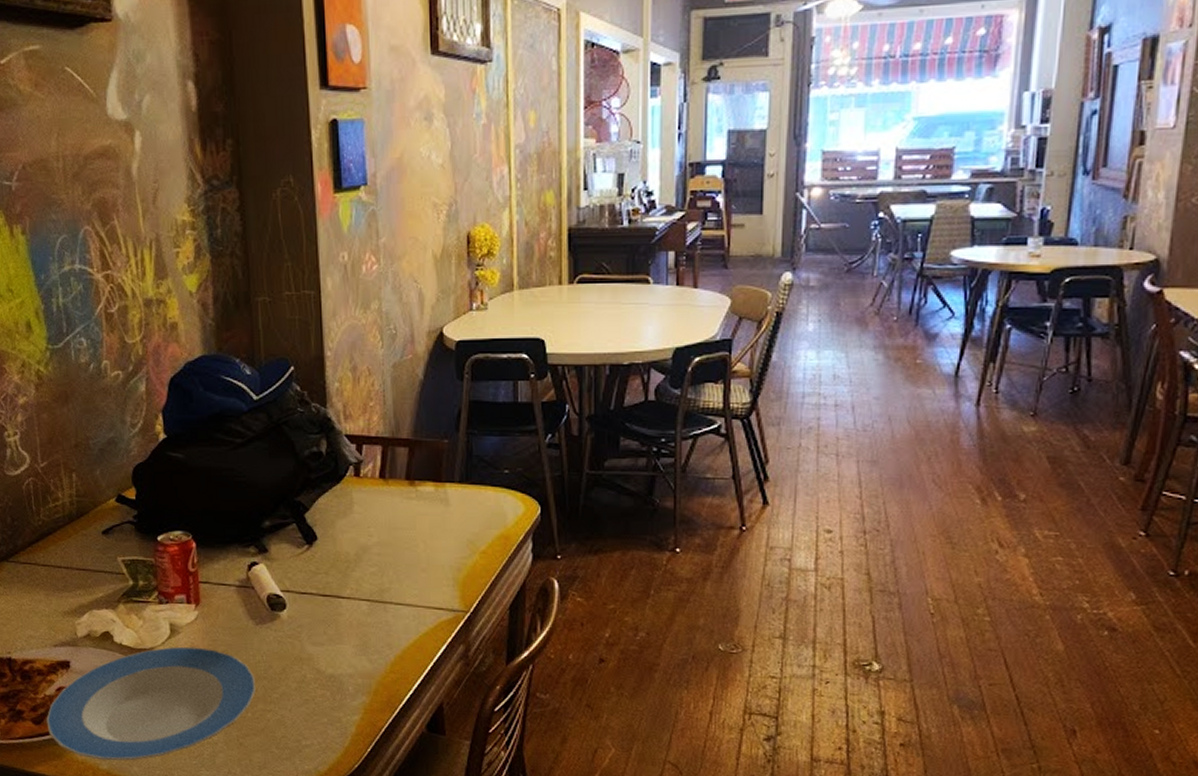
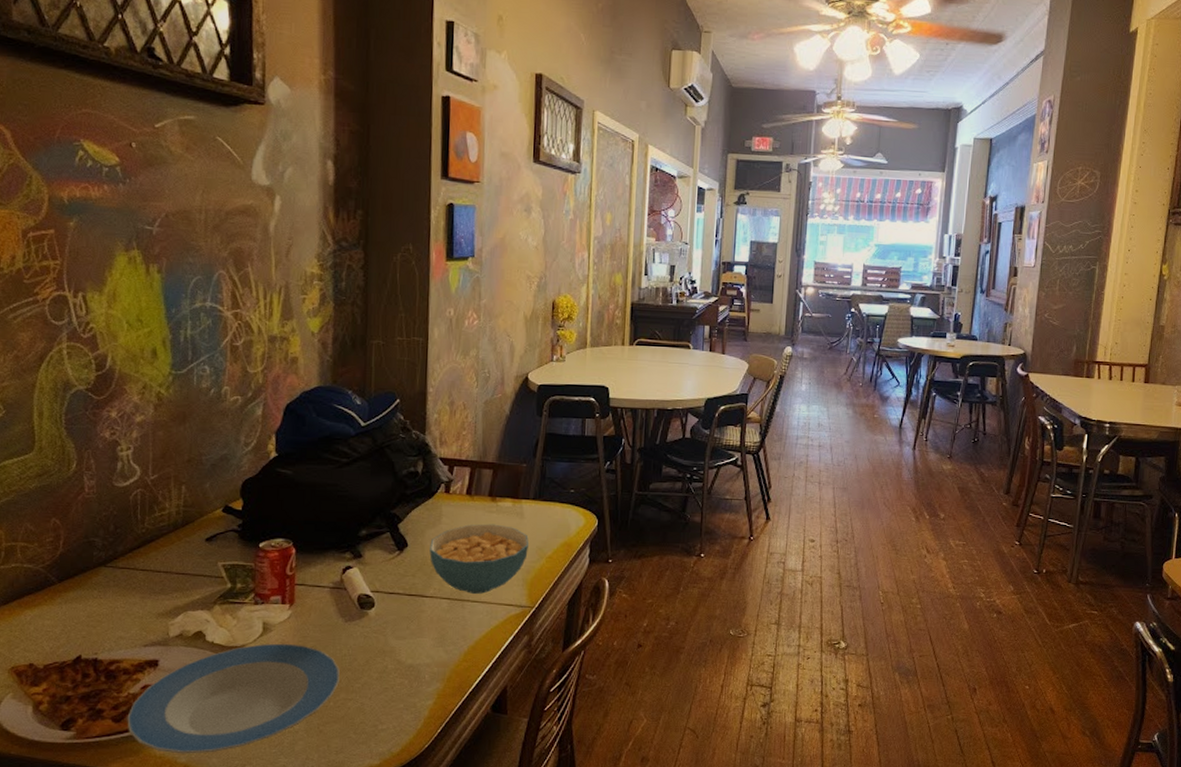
cereal bowl: none [342,512,457,595] -> present [429,524,529,594]

